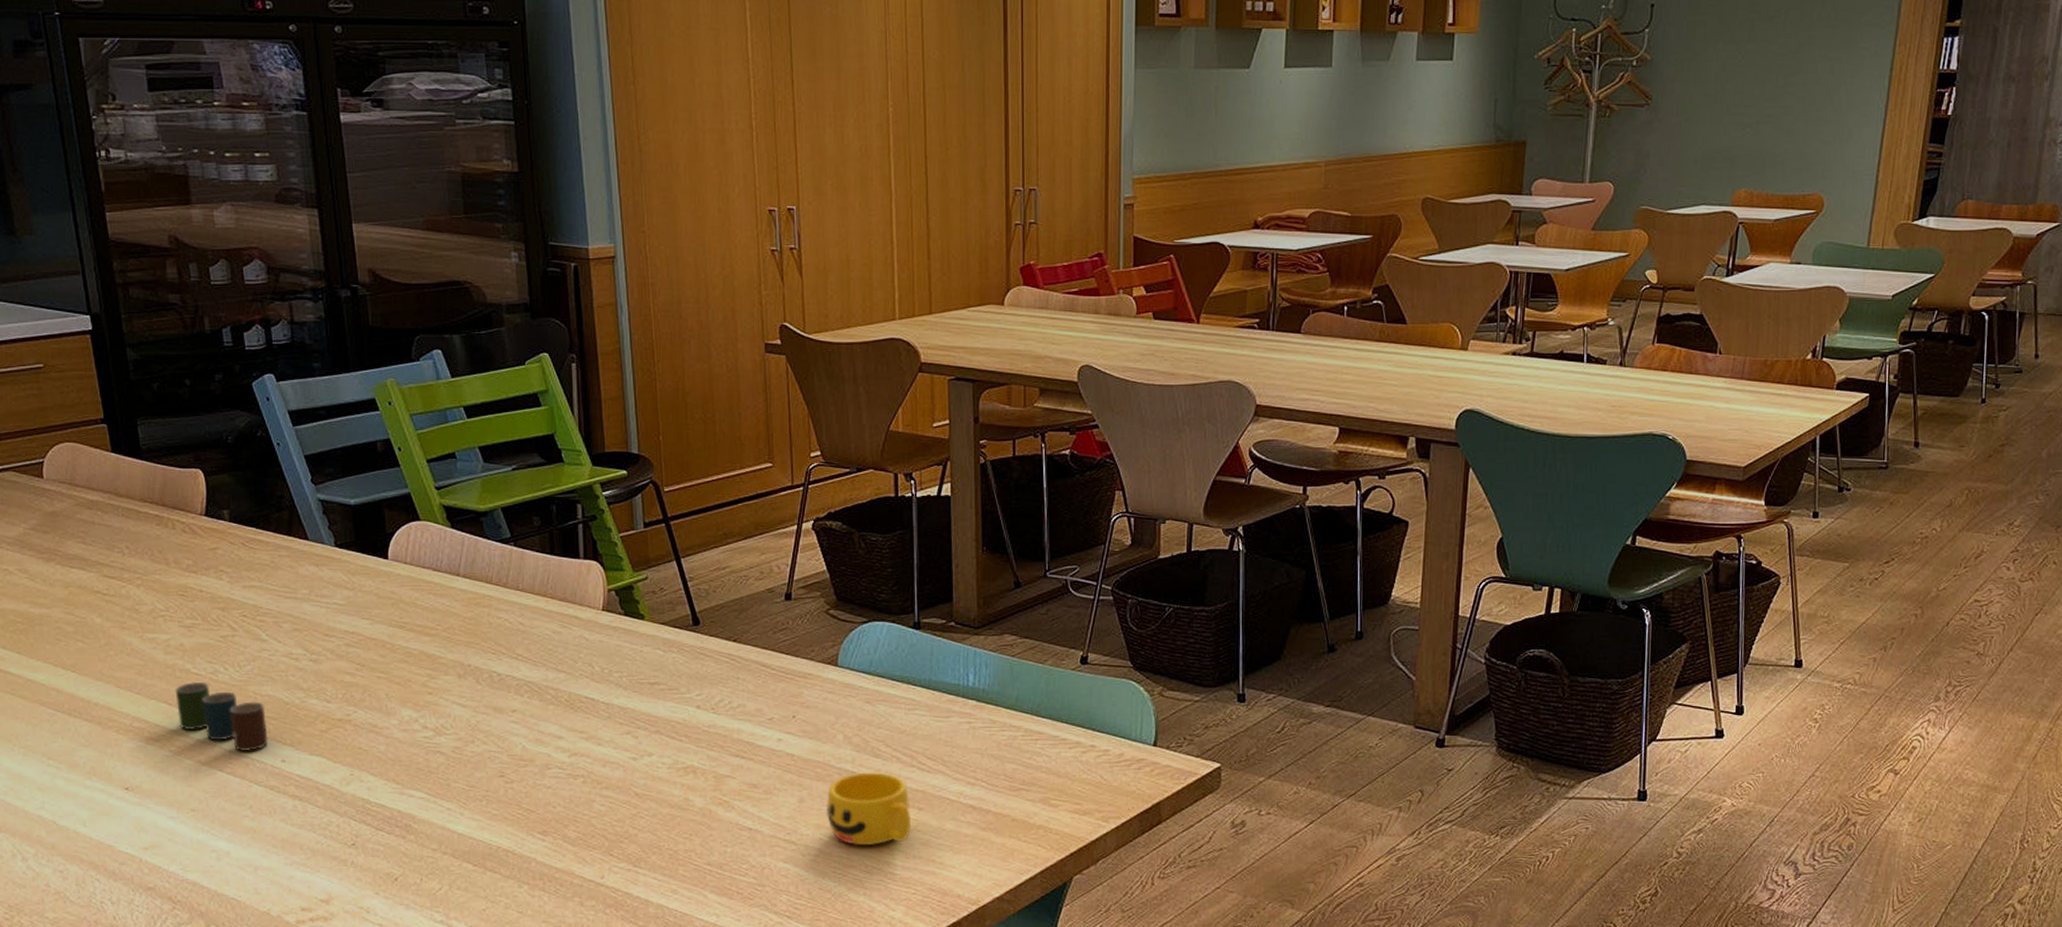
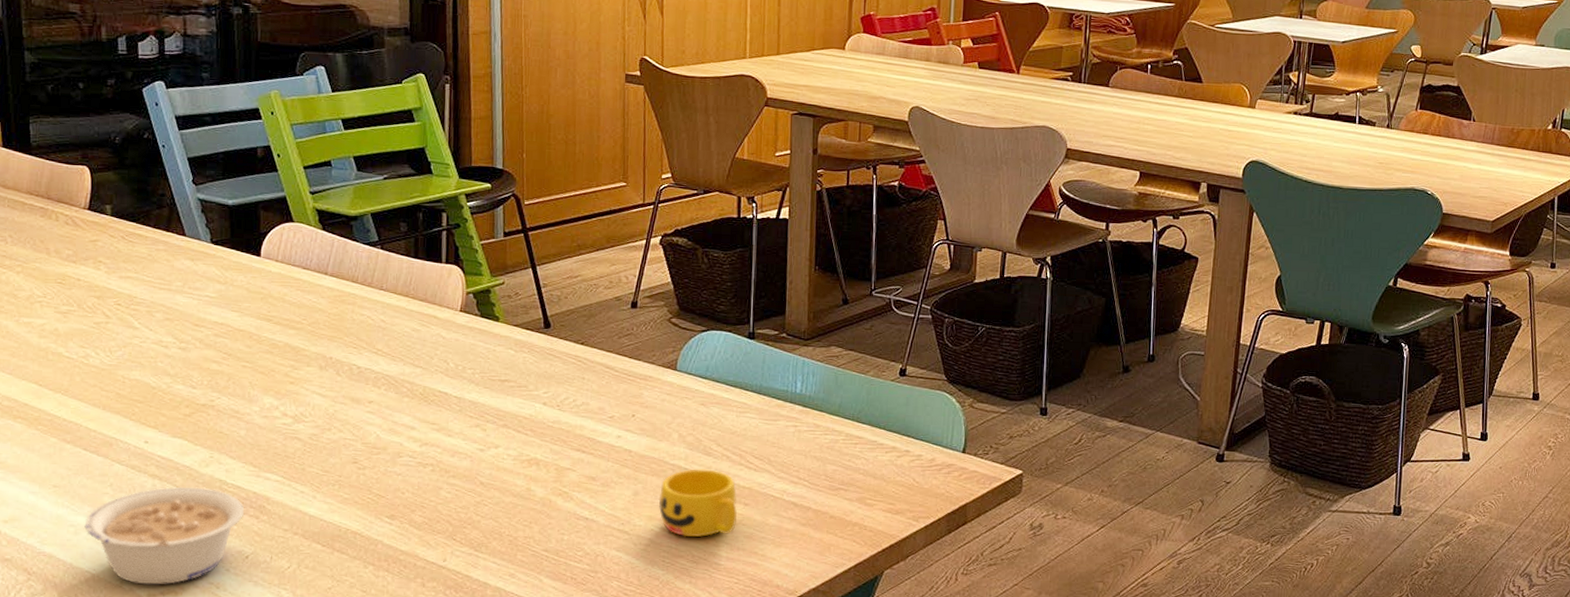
cup: present [175,681,268,752] -> none [46,364,133,433]
legume: none [226,807,390,911] -> present [84,486,245,585]

